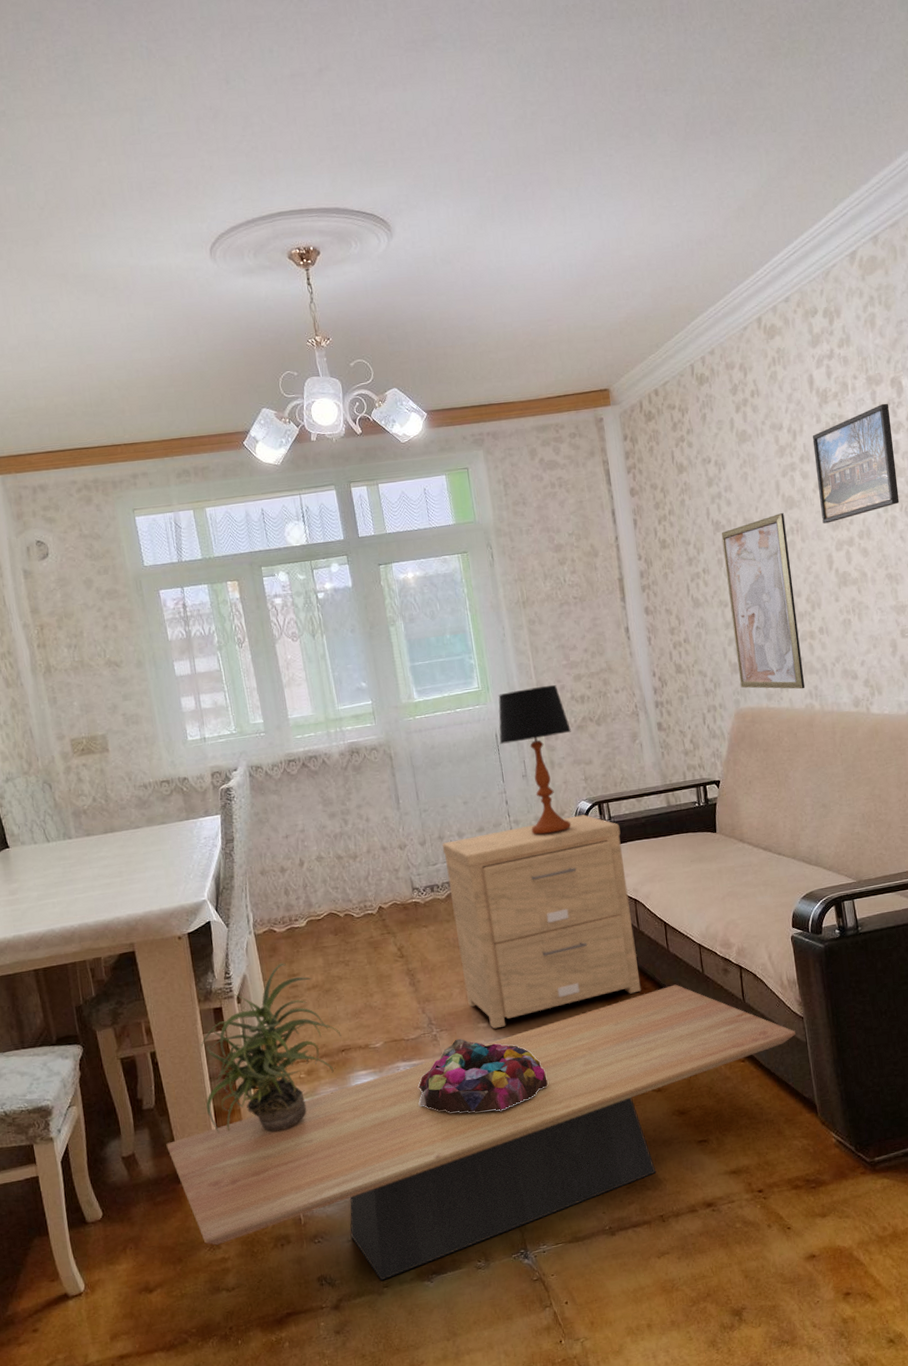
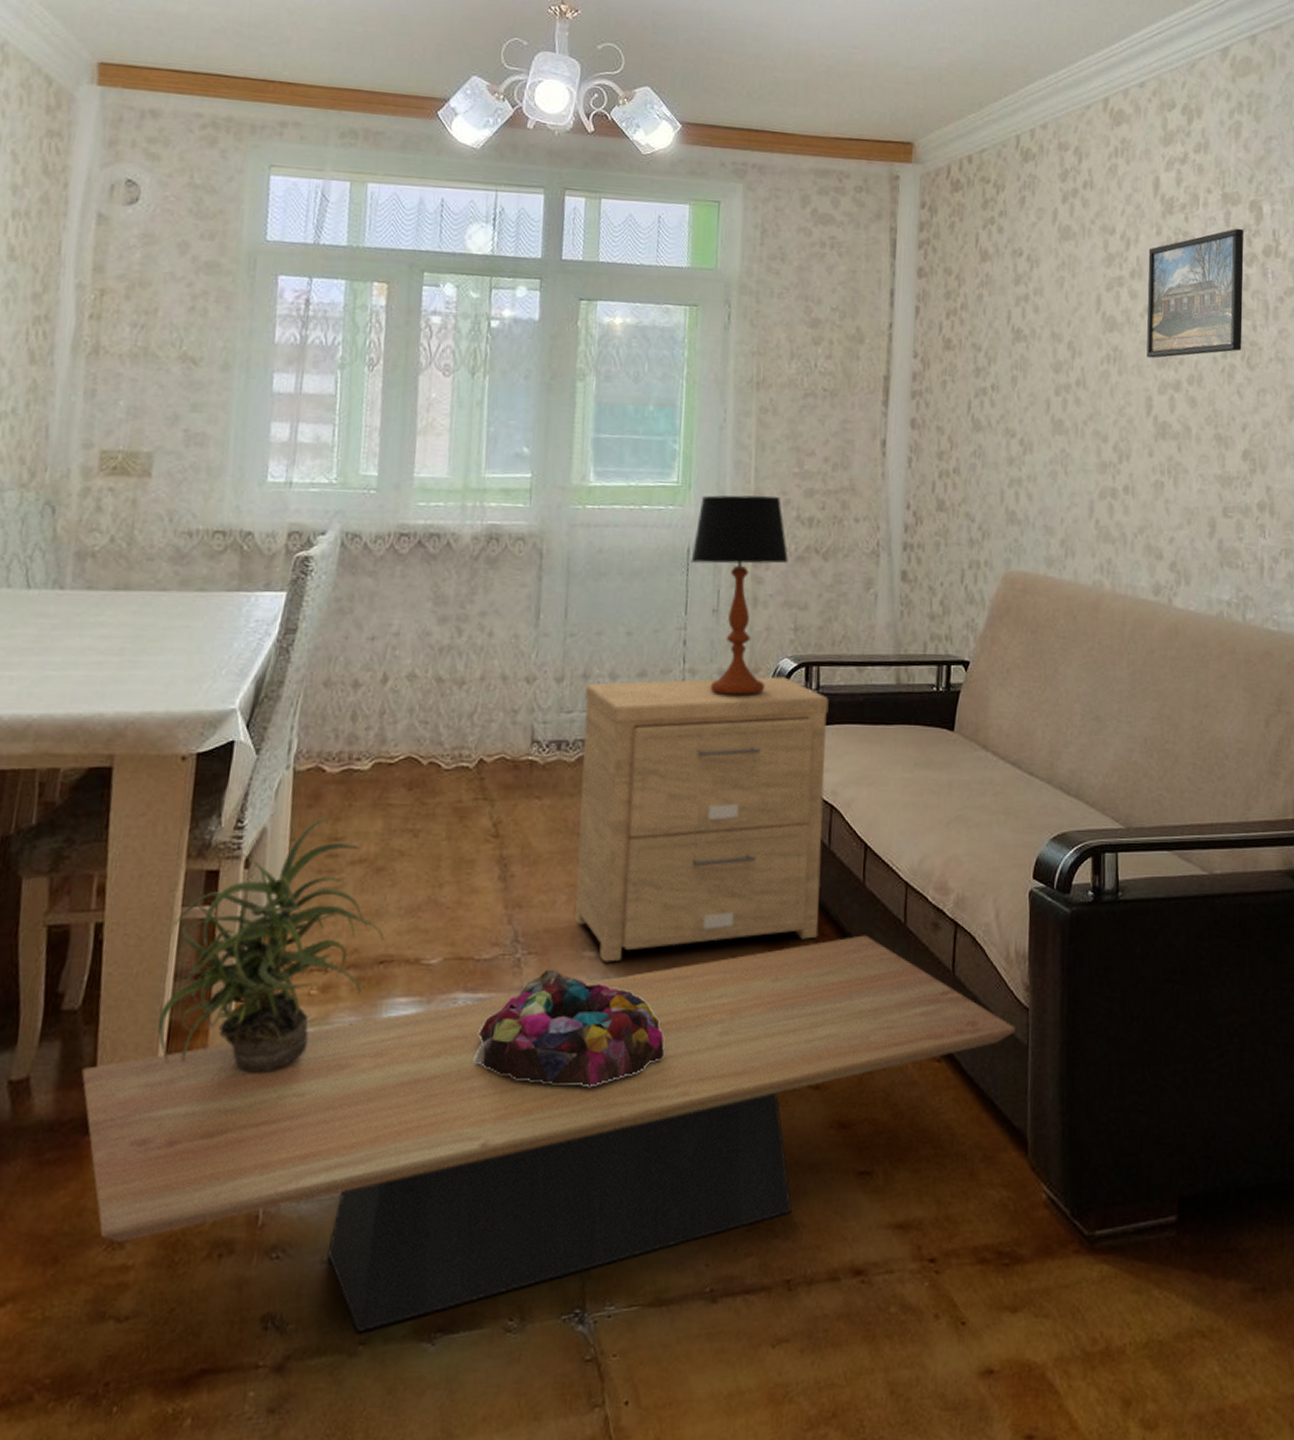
wall art: present [721,513,806,689] -> none [1015,334,1101,560]

